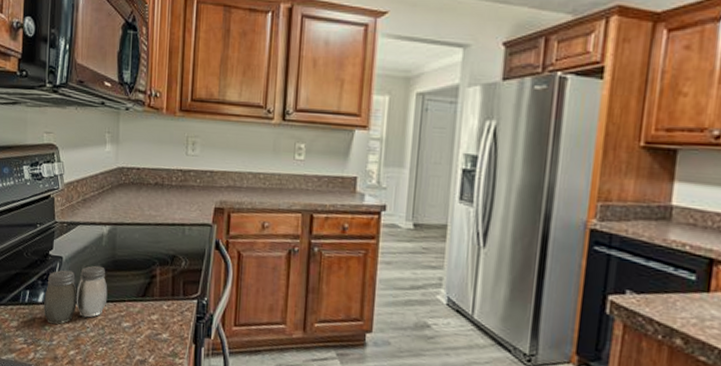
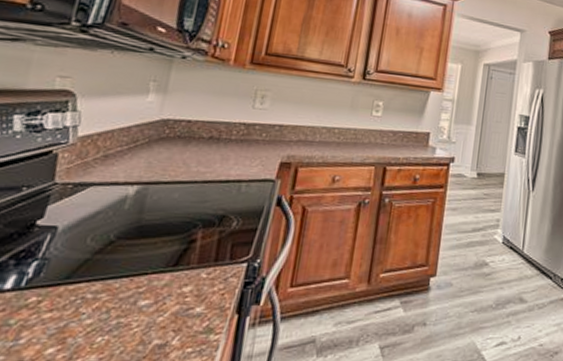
salt and pepper shaker: present [44,265,108,325] -> none [10,234,124,317]

